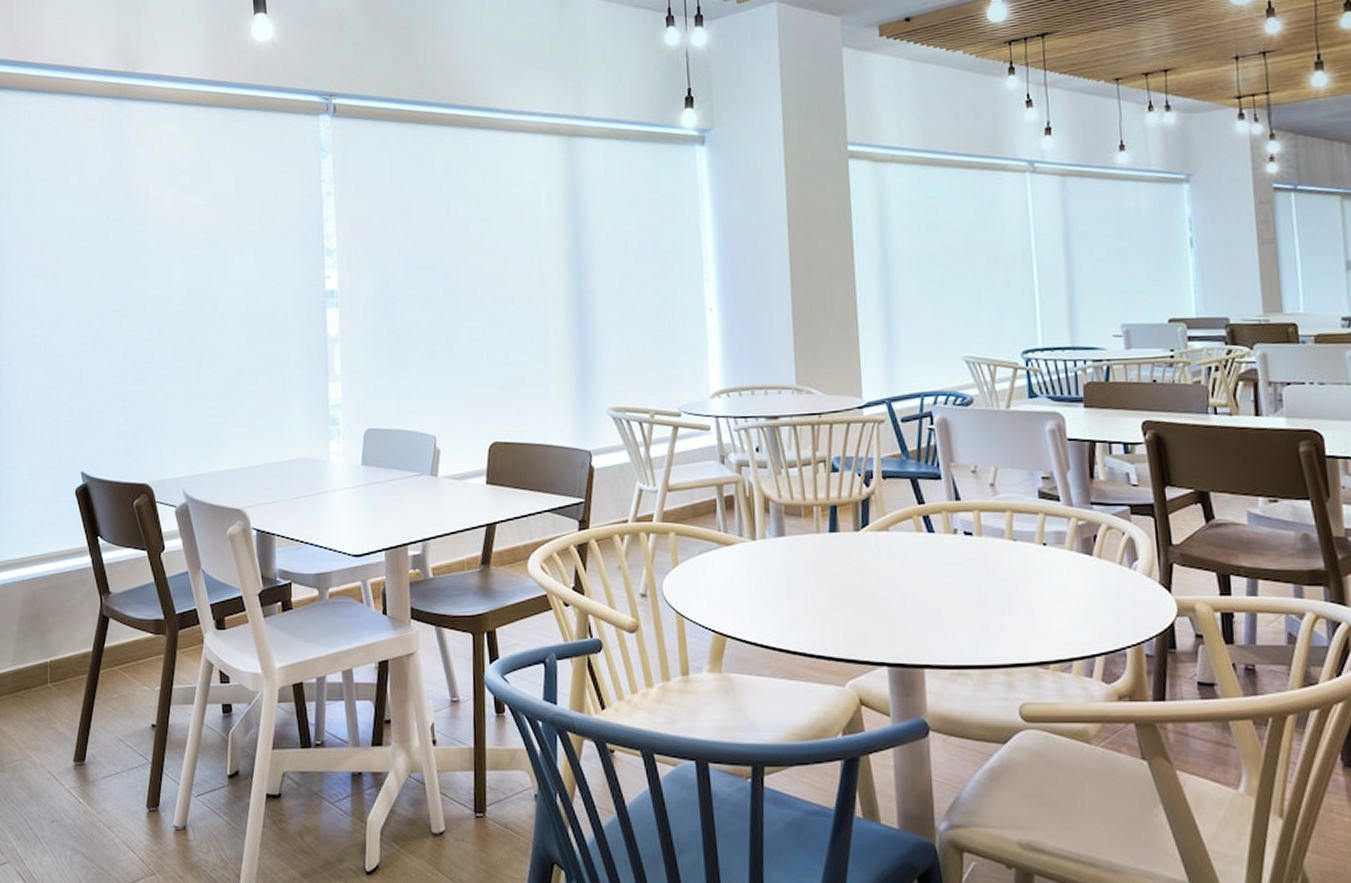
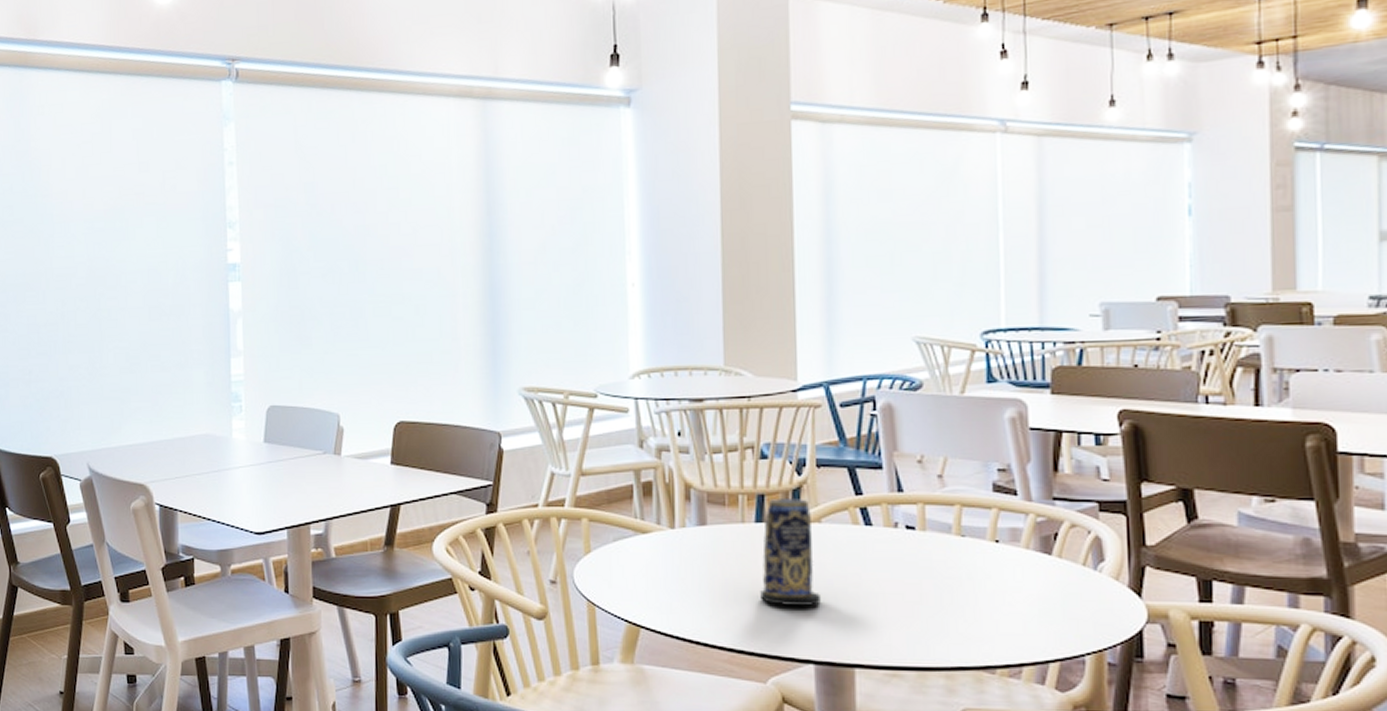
candle: none [836,509,891,611] -> present [760,499,821,606]

